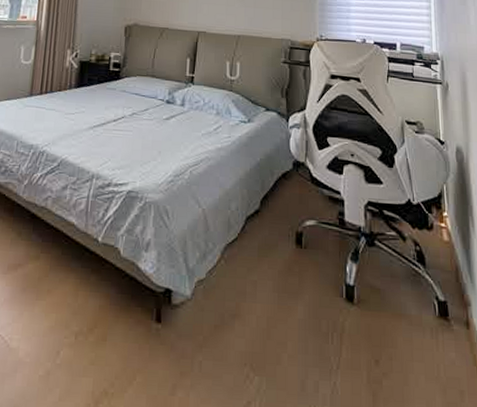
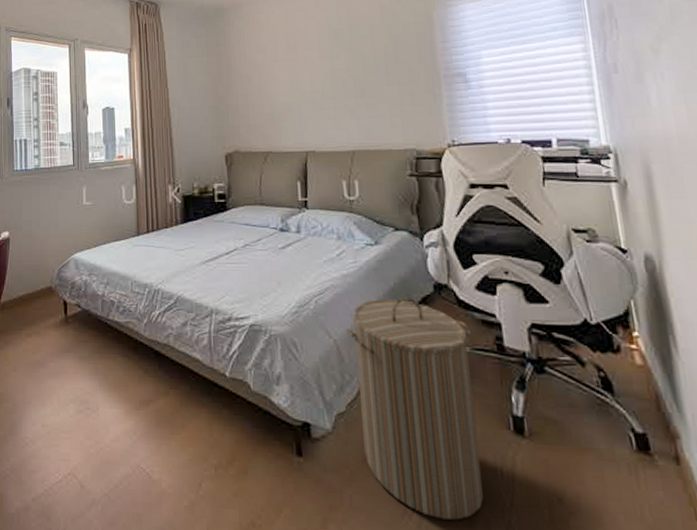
laundry hamper: none [215,172,320,384] -> present [347,297,485,521]

